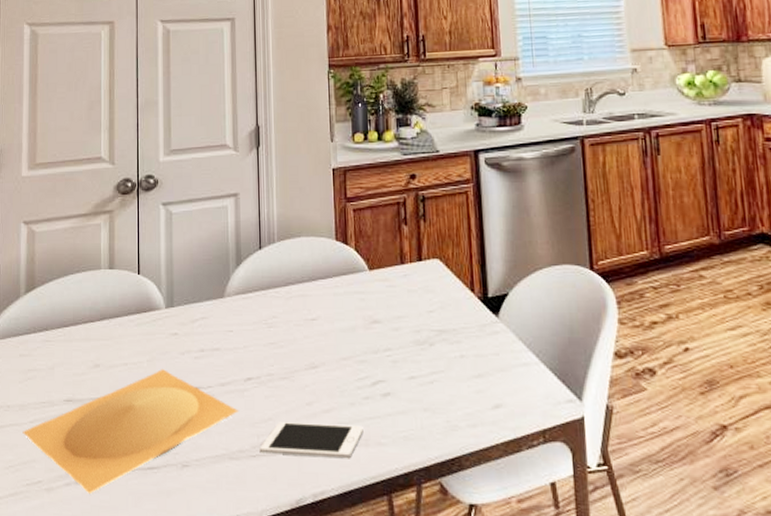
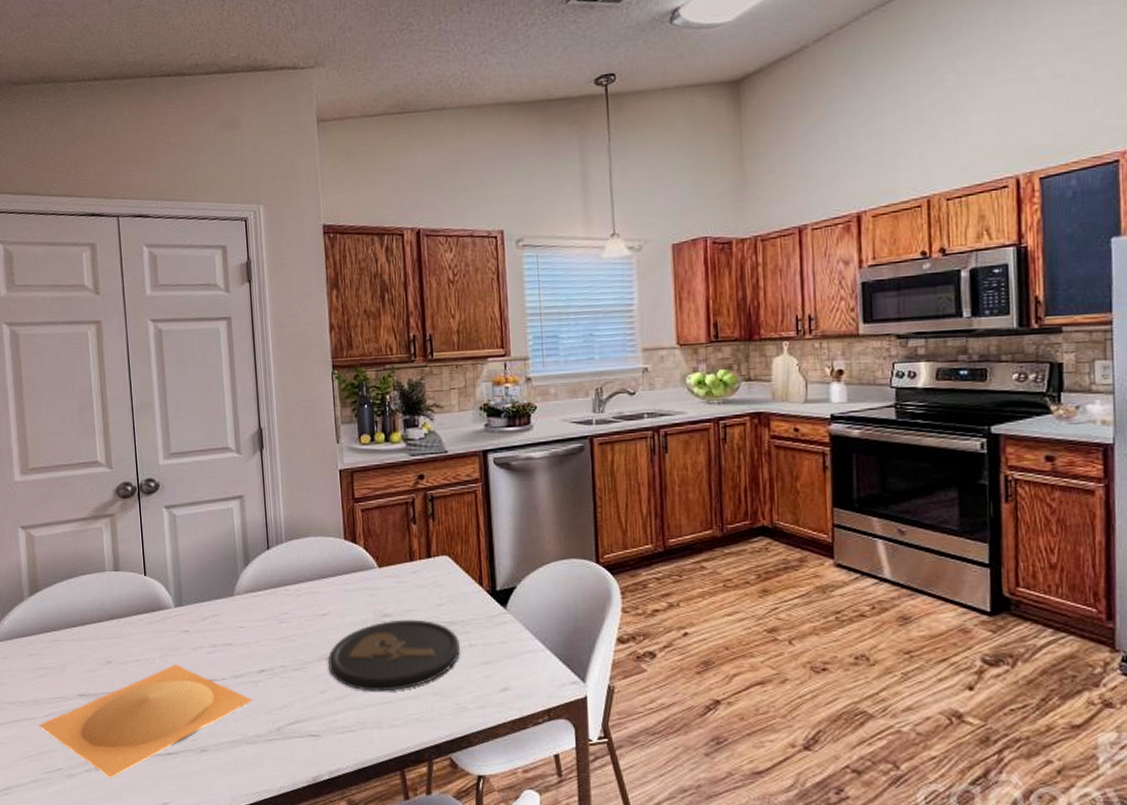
cell phone: present [259,422,364,459] -> none [275,709,376,740]
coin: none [316,326,451,406] -> present [328,619,460,692]

